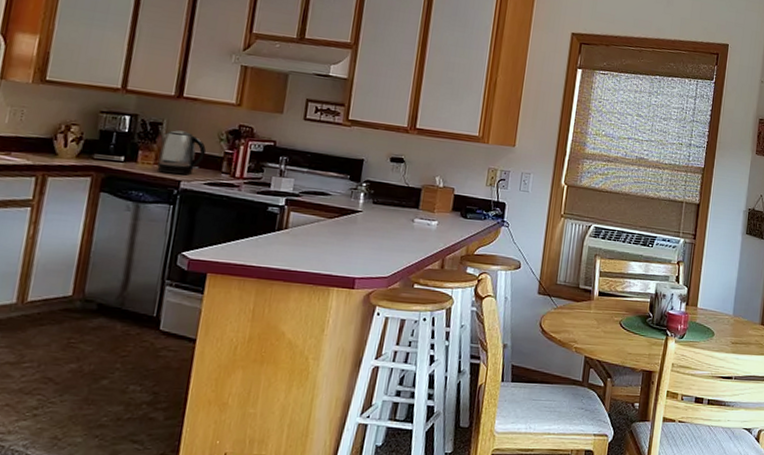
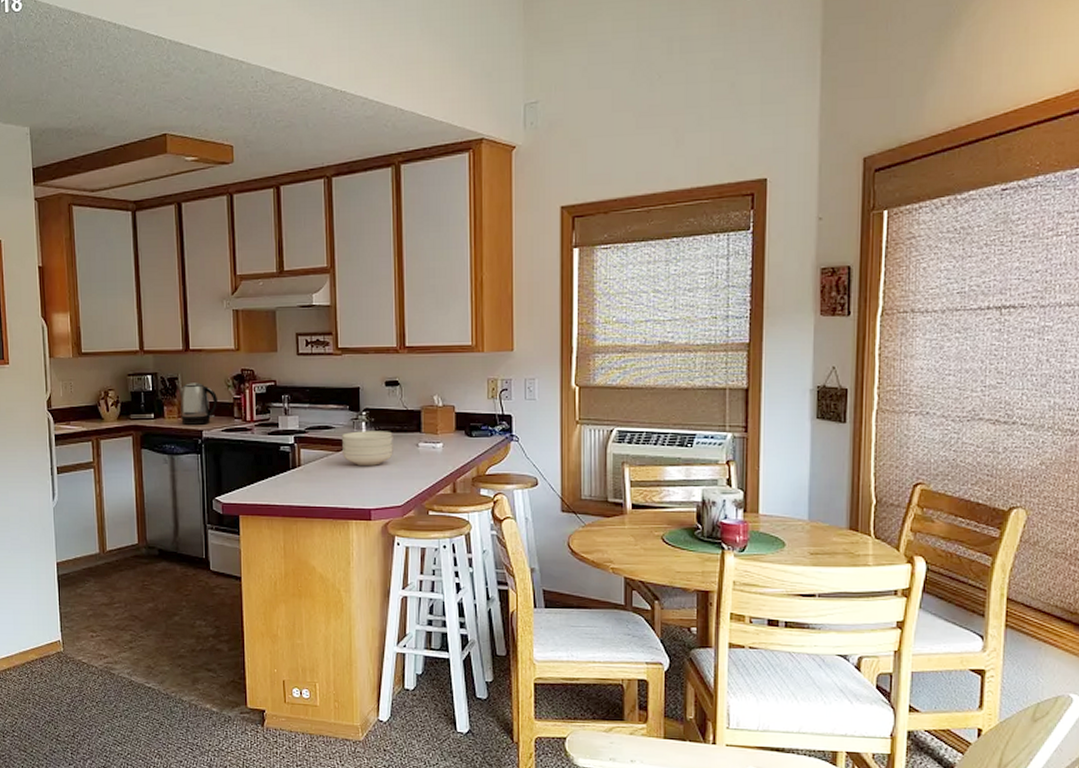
bowl: none [334,200,391,236] -> present [341,431,393,466]

